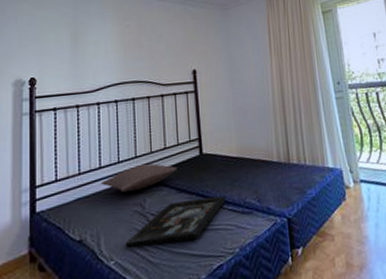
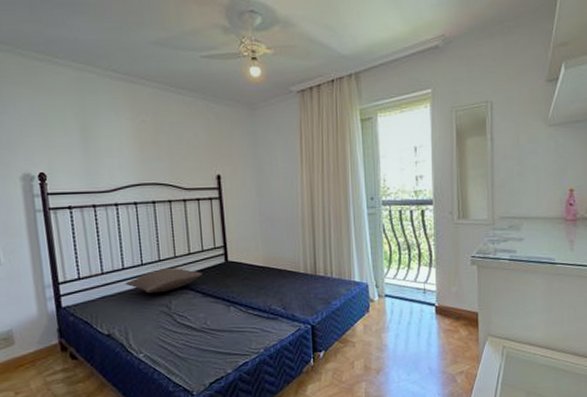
framed painting: present [125,195,226,248] -> none [153,301,251,343]

